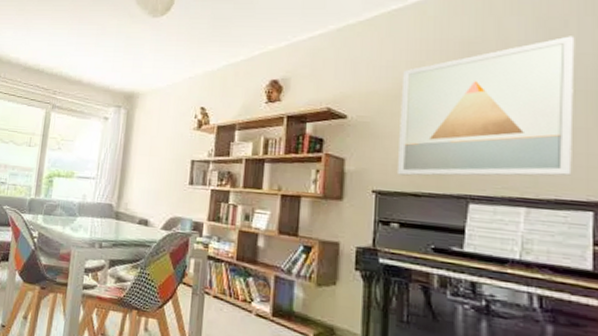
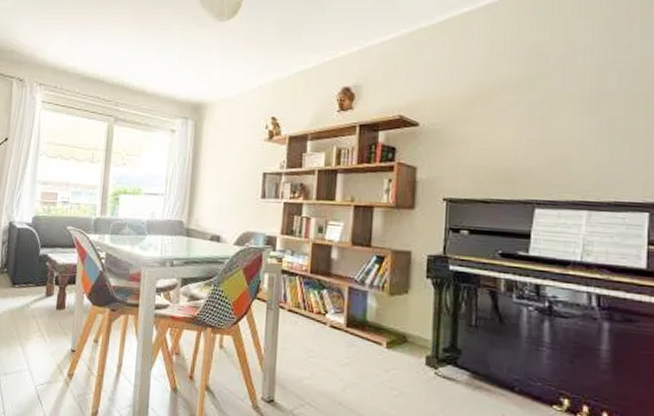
wall art: present [396,36,575,176] -> none [467,39,638,183]

